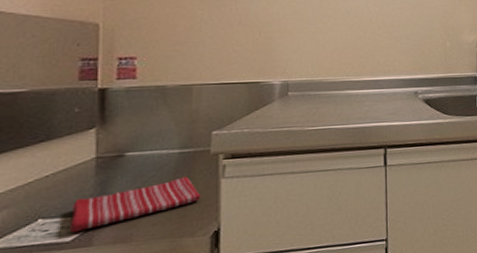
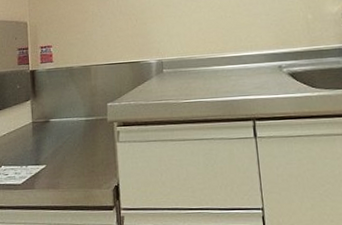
dish towel: present [70,176,202,233] -> none [20,139,104,178]

